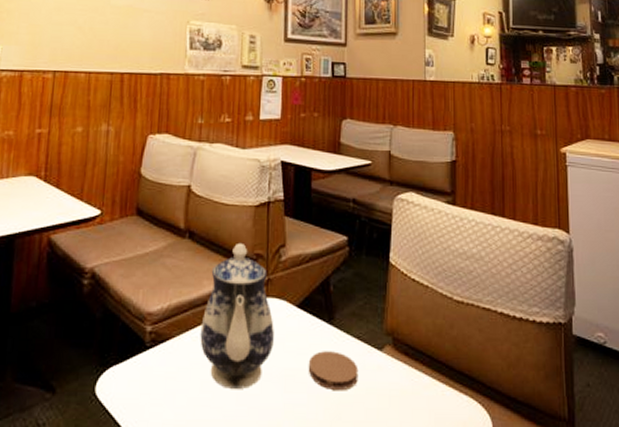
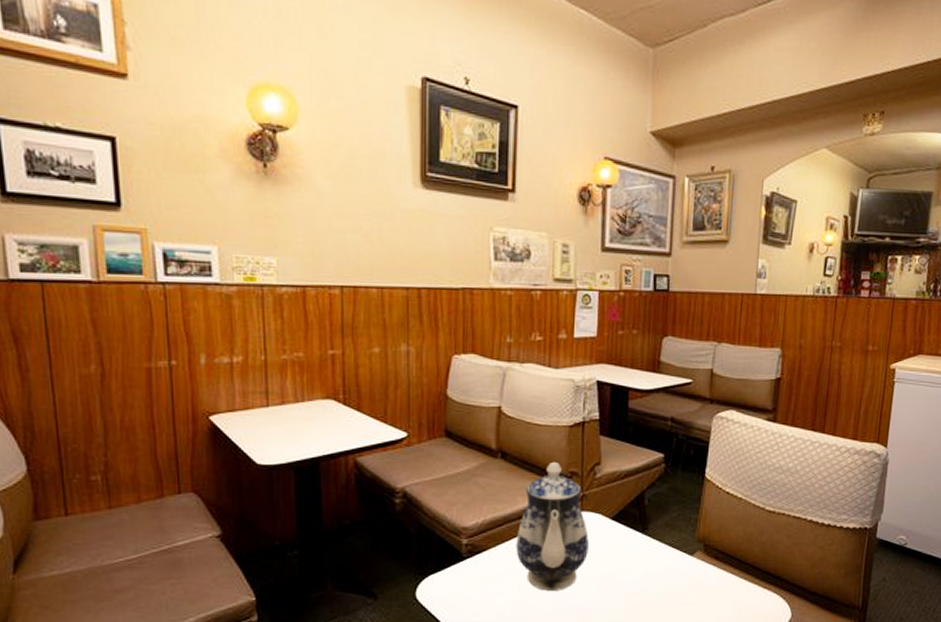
coaster: present [308,351,359,390] -> none [621,557,670,589]

